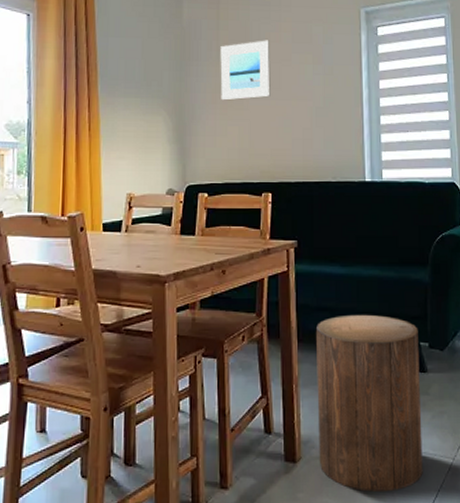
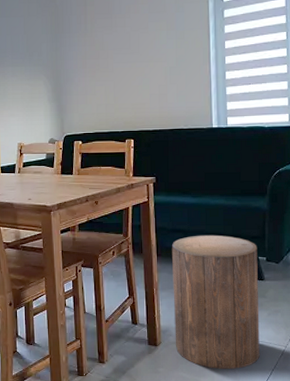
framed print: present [220,40,271,101] -> none [88,12,131,65]

